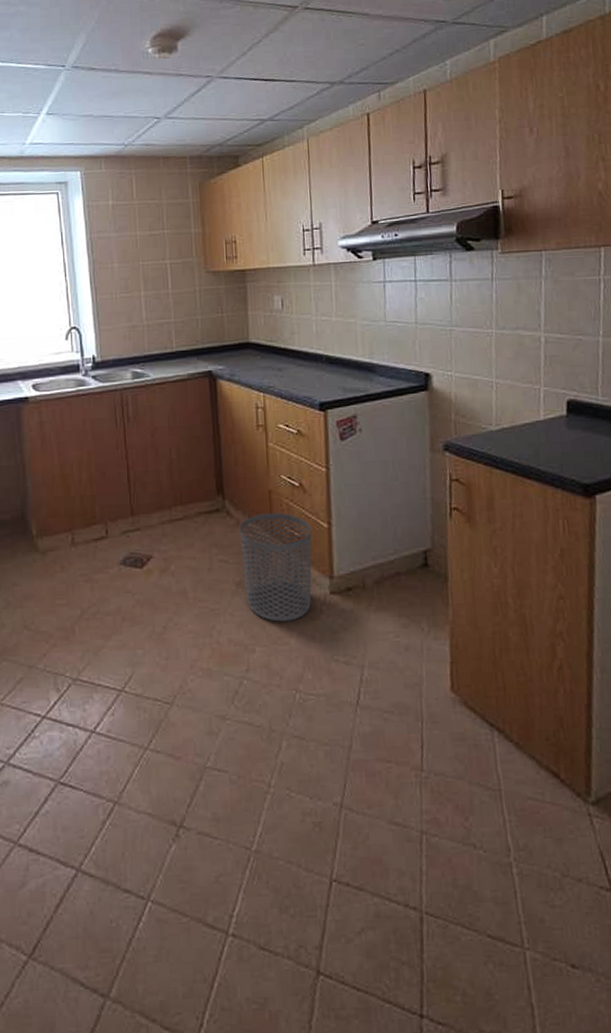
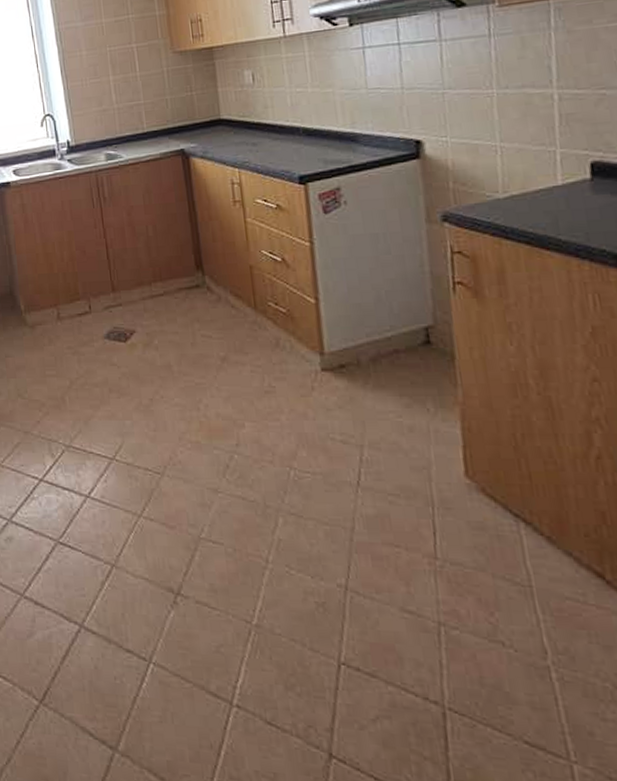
waste bin: present [239,513,312,622] -> none [221,288,302,398]

